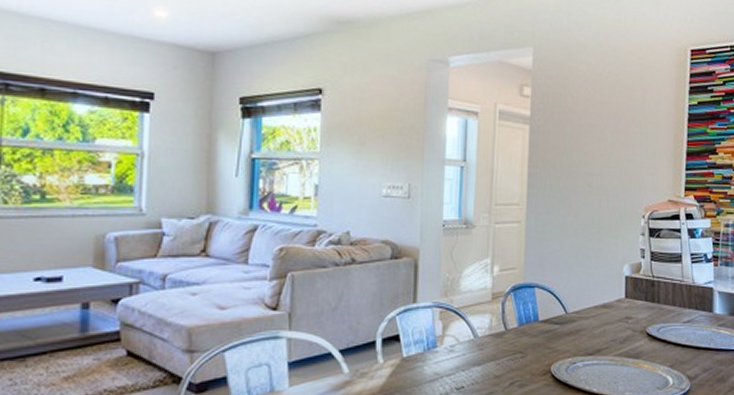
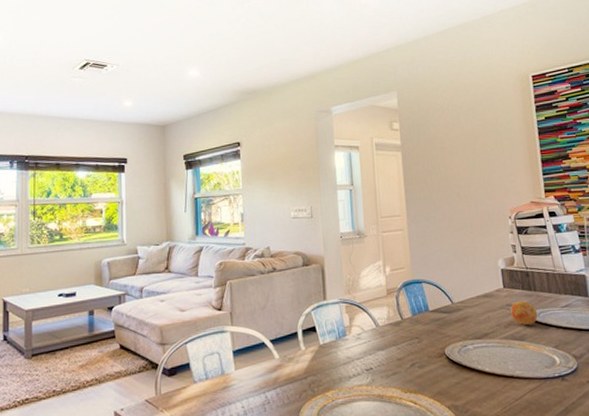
fruit: none [629,313,658,342] -> present [510,300,538,326]

